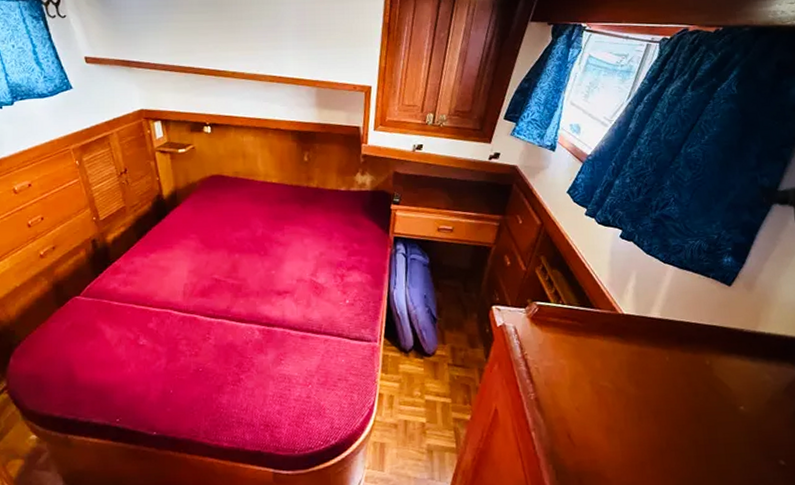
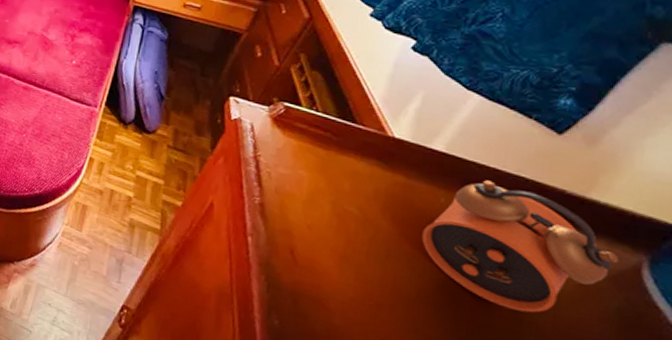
alarm clock: none [659,334,787,436] -> present [421,180,619,313]

